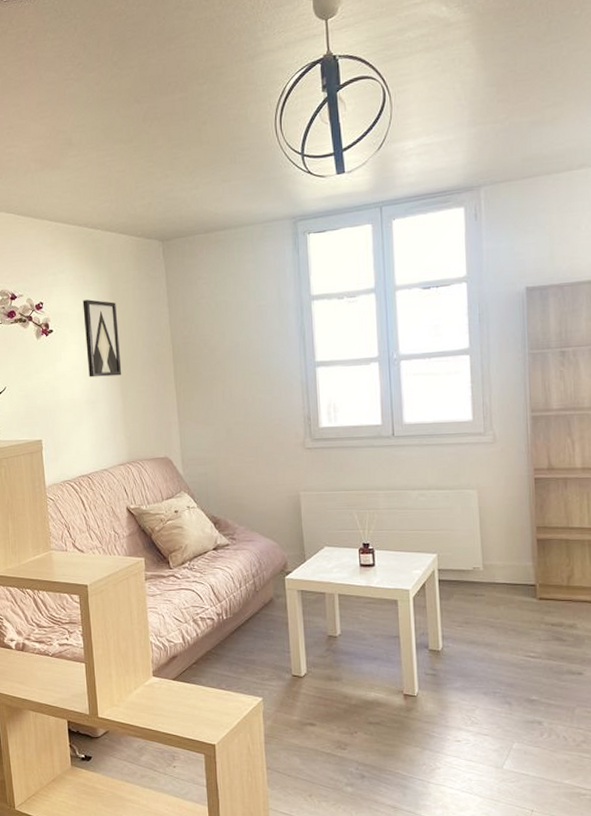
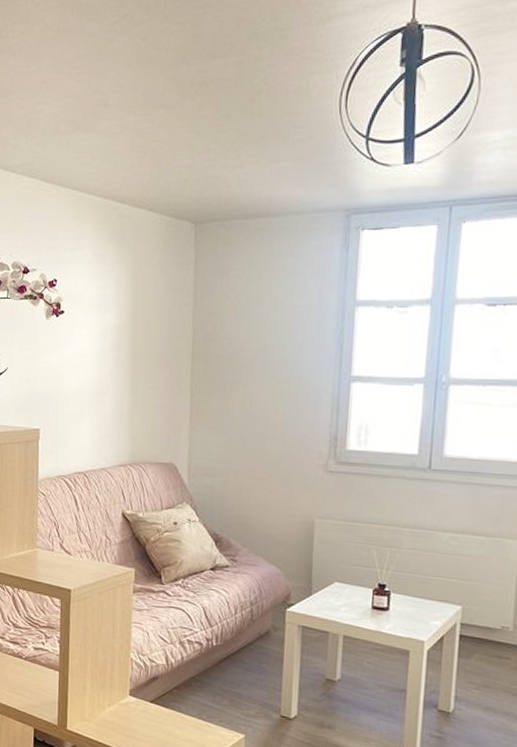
wall art: present [82,299,122,378] -> none [97,281,136,368]

